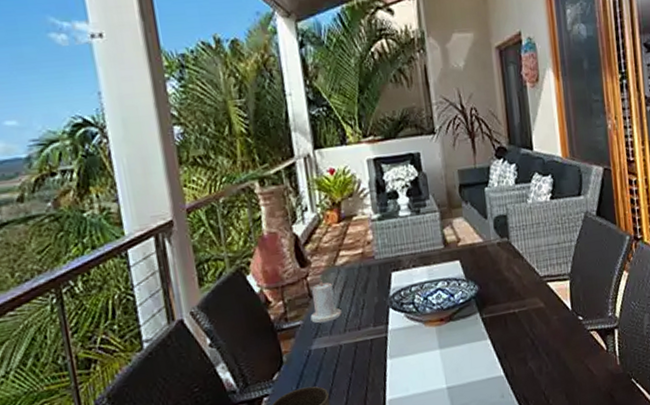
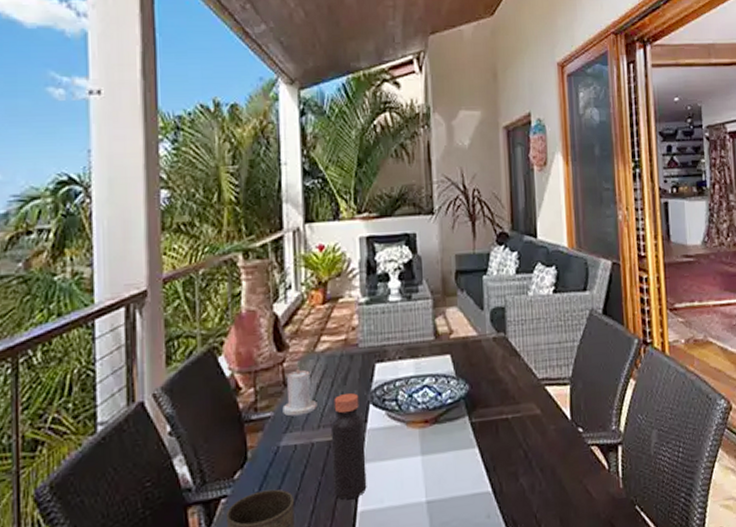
bottle: none [355,300,393,391] -> present [330,393,367,500]

